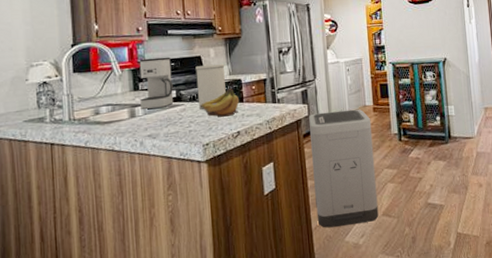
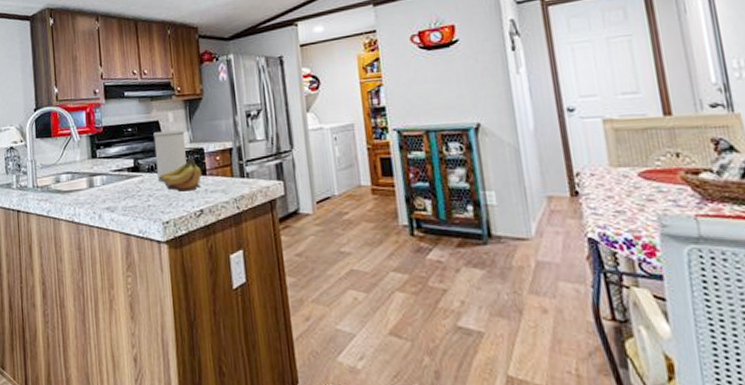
coffee maker: present [139,57,174,110] -> none [96,121,132,180]
trash can: present [309,109,379,228] -> none [286,189,384,341]

